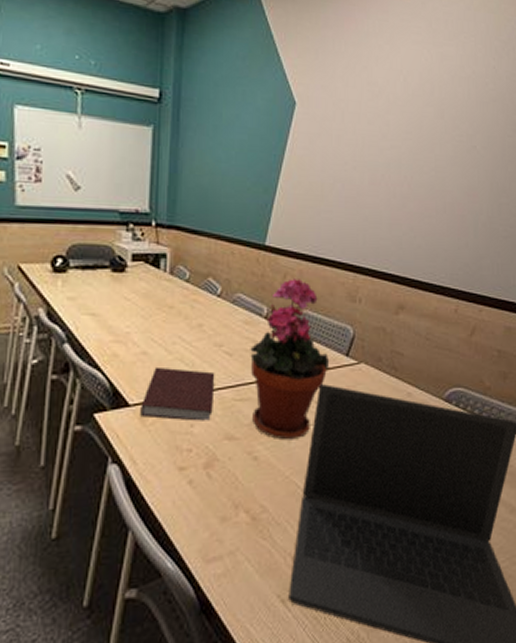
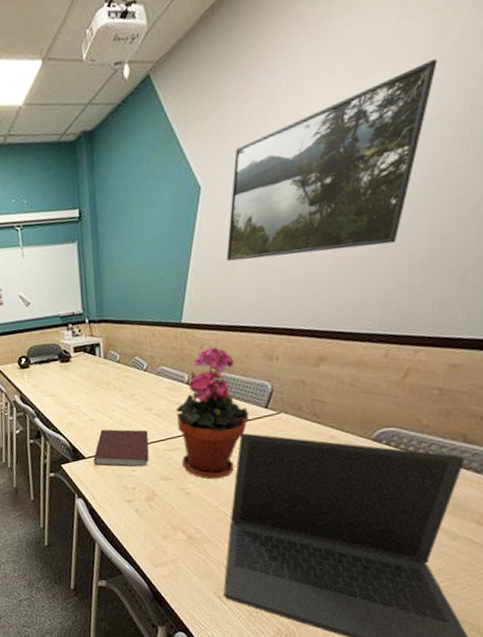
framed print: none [316,49,494,201] -> present [226,58,437,262]

